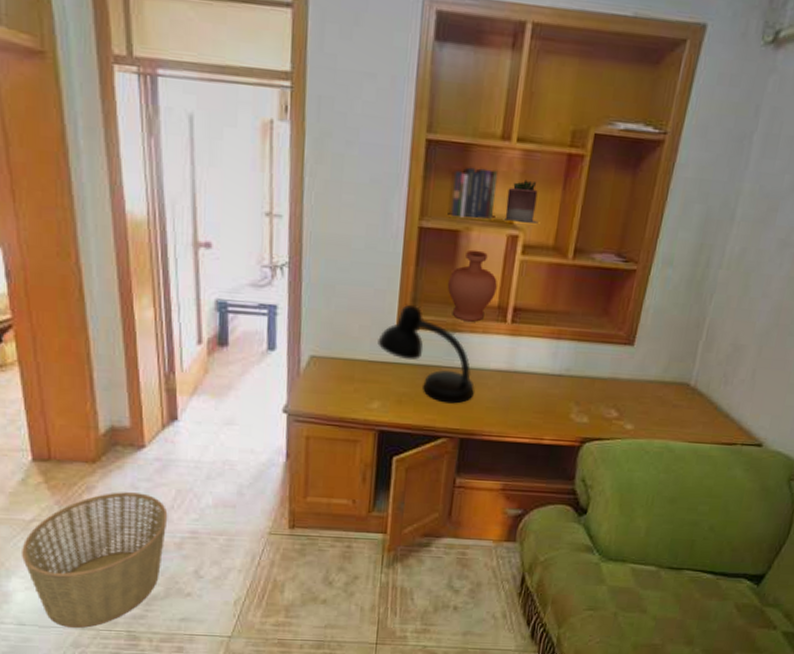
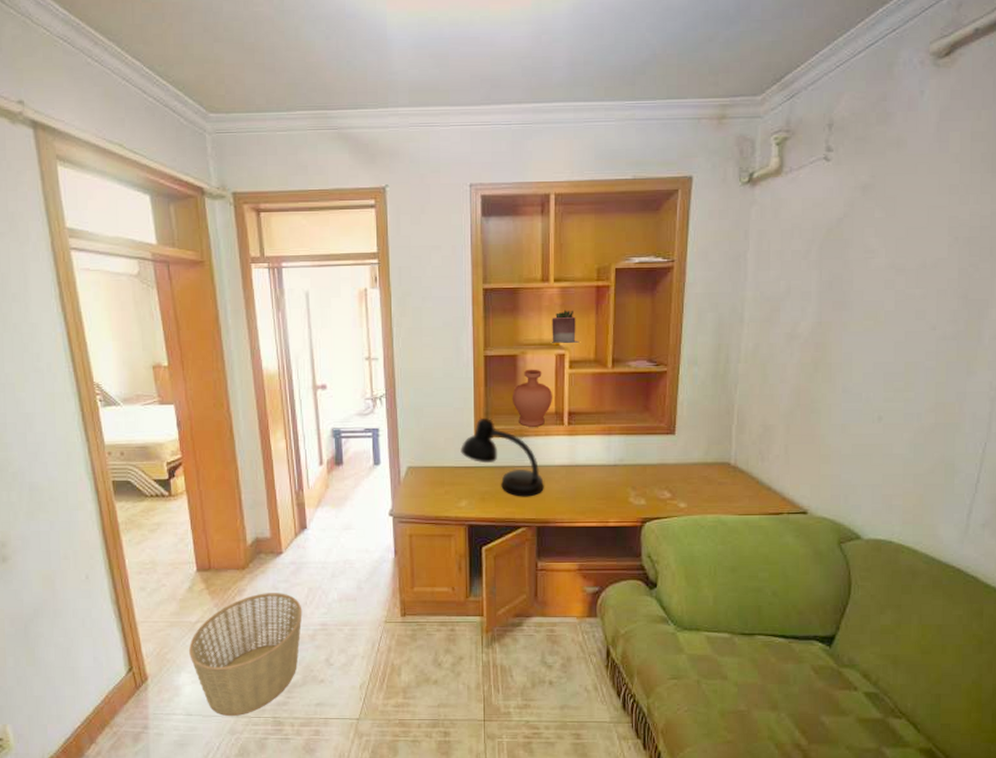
books: present [448,167,499,221] -> none [506,305,543,345]

